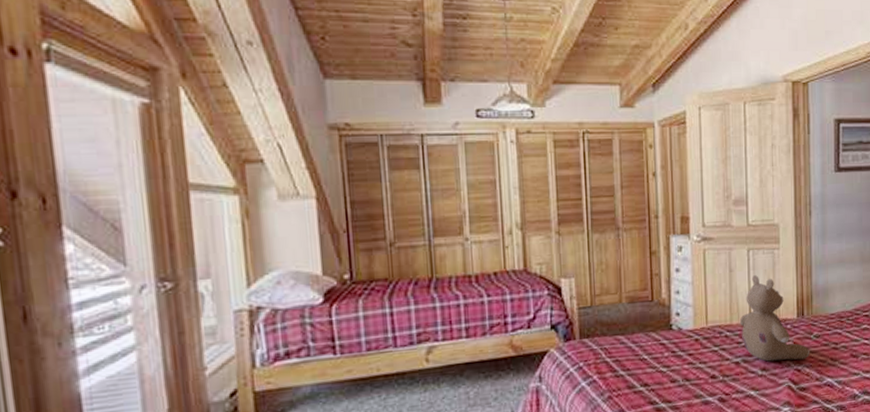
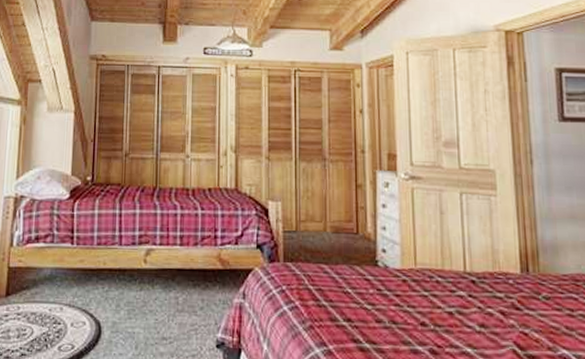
stuffed bear: present [739,275,809,362] -> none [452,221,538,322]

